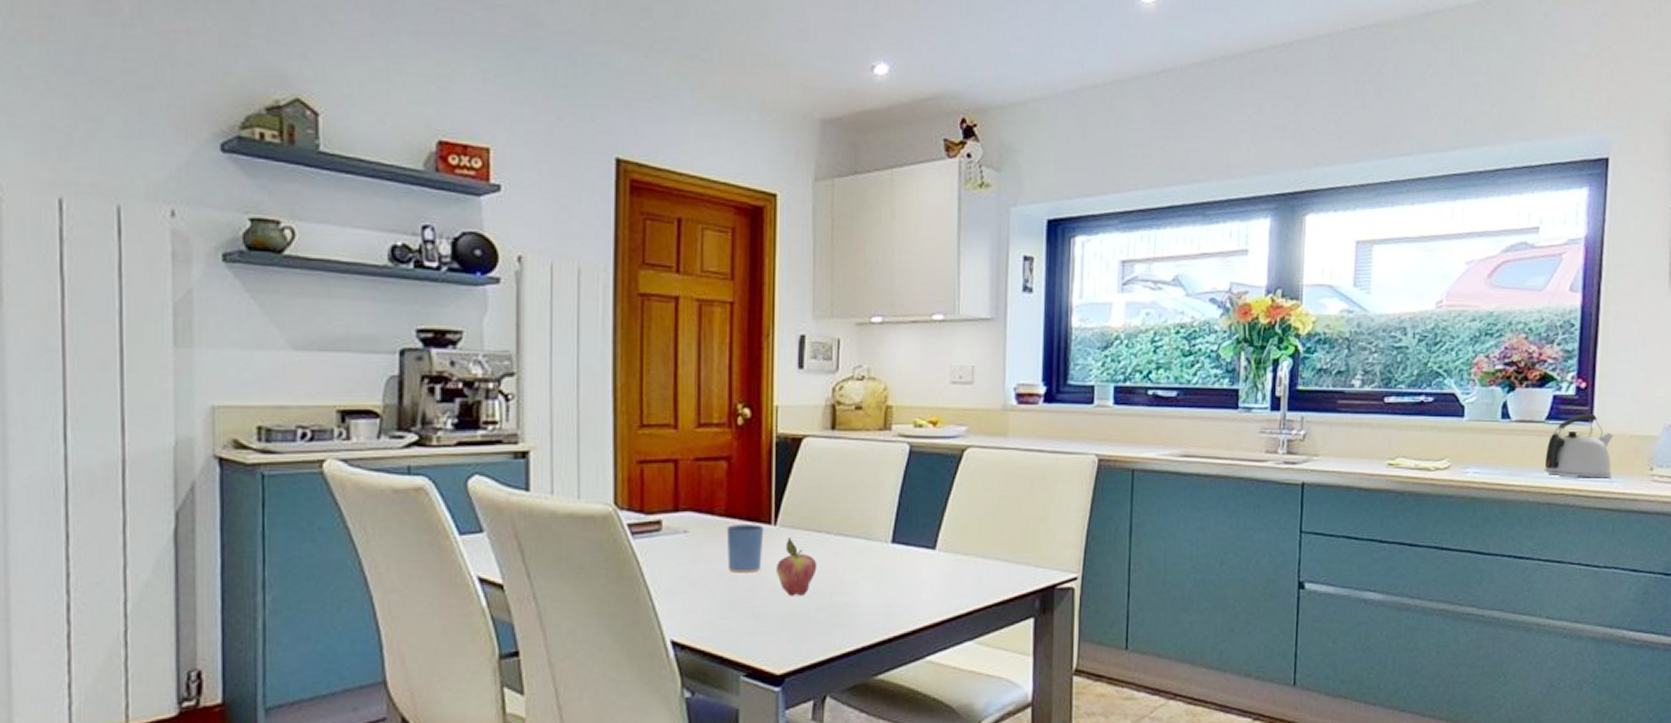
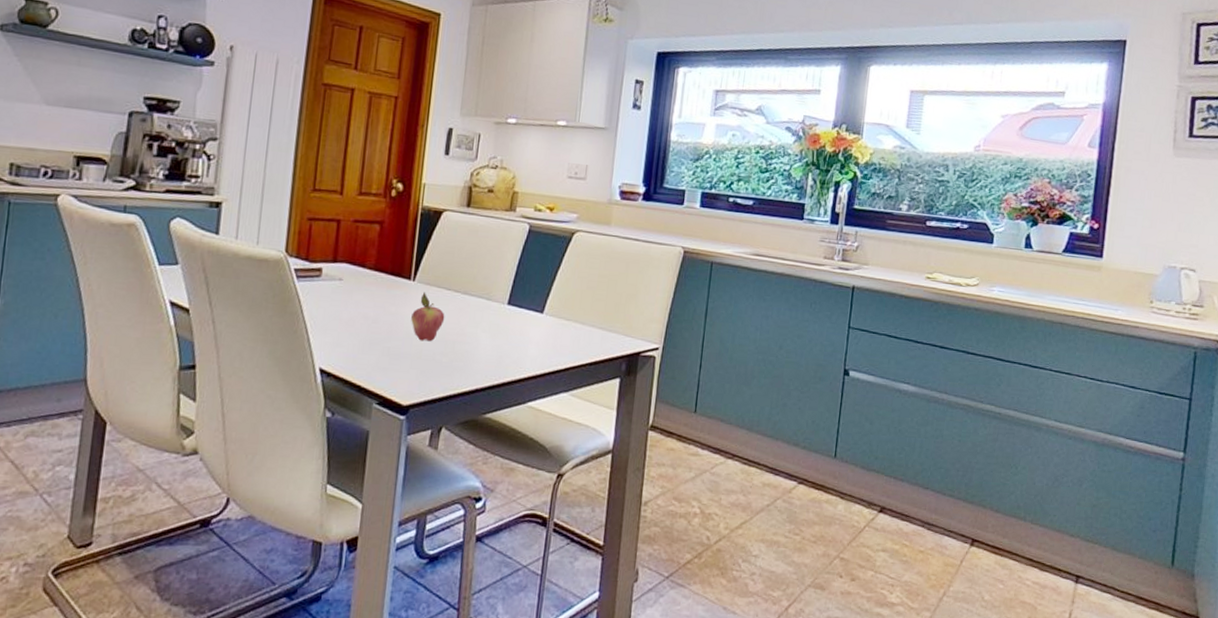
mug: present [726,525,764,573] -> none [372,277,405,319]
kettle: present [1544,413,1613,480] -> none [1059,250,1120,307]

